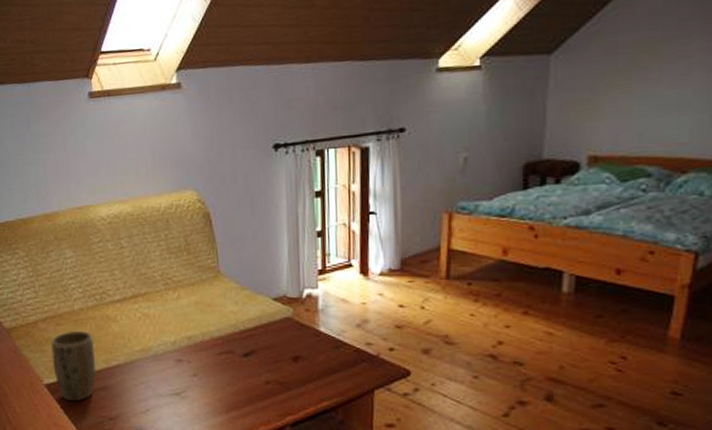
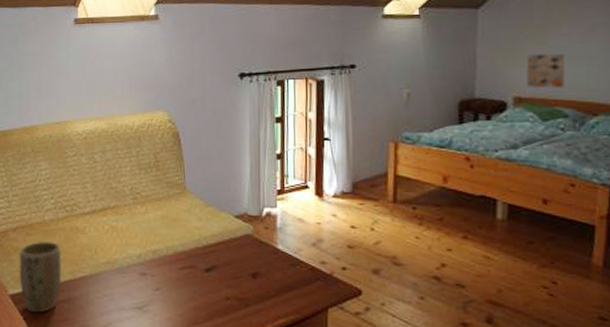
wall art: none [605,102,652,144] -> present [526,53,565,88]

